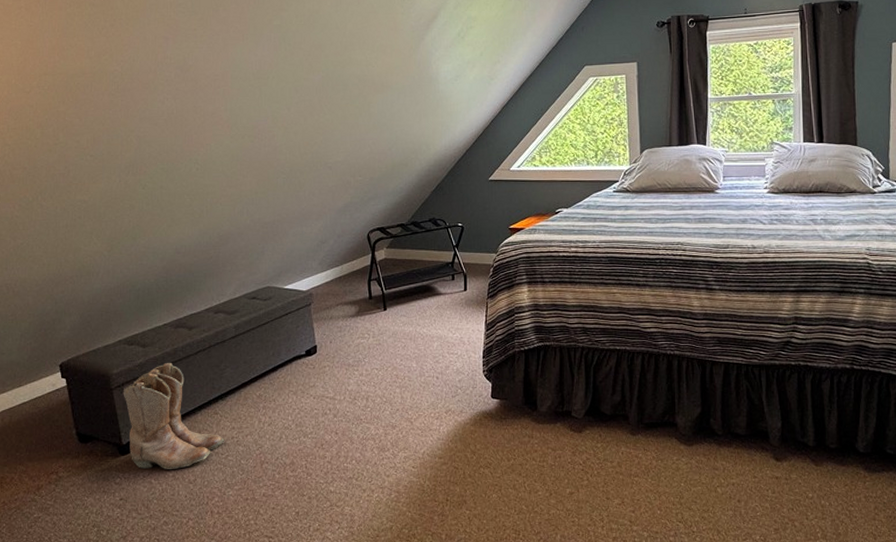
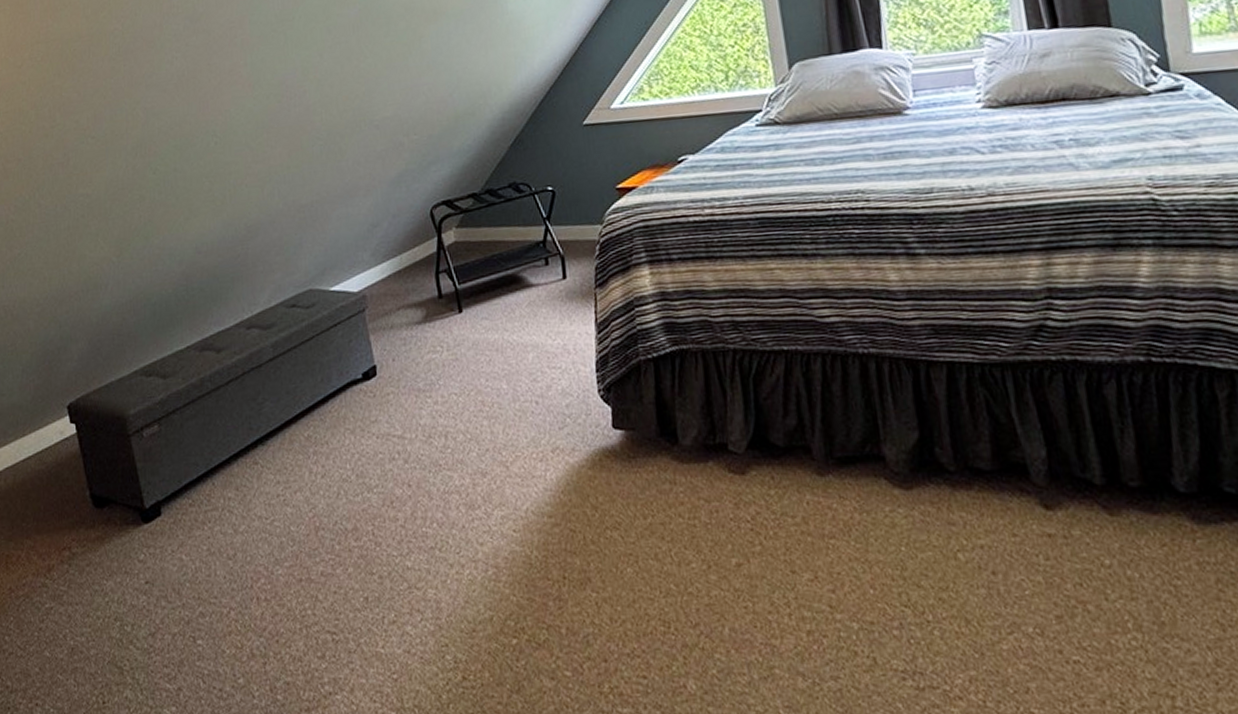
boots: present [123,362,225,469] -> none [142,396,269,541]

